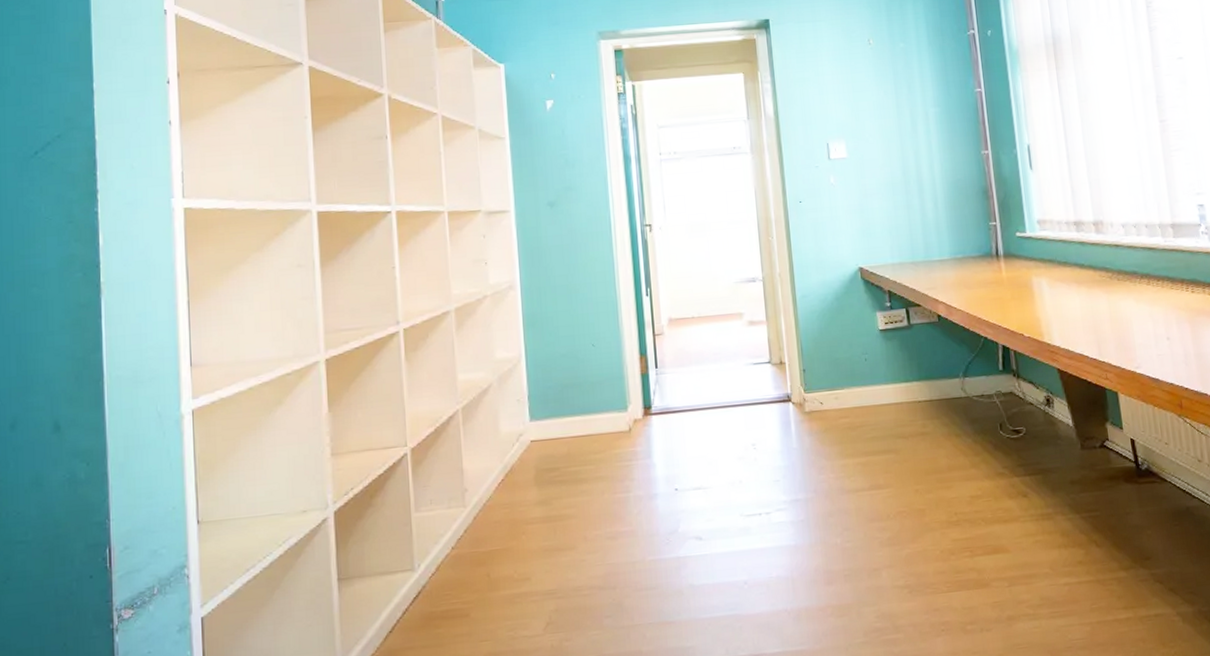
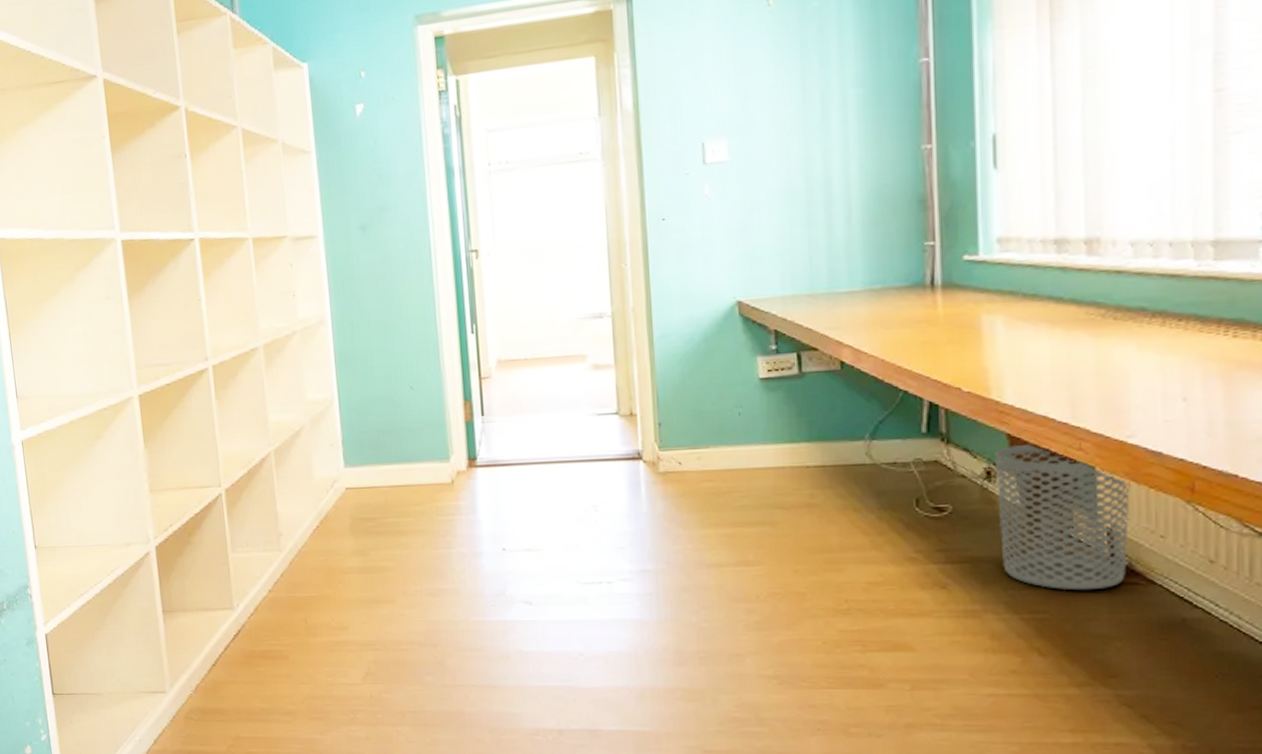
waste bin: none [1051,375,1147,491] -> present [995,443,1130,591]

